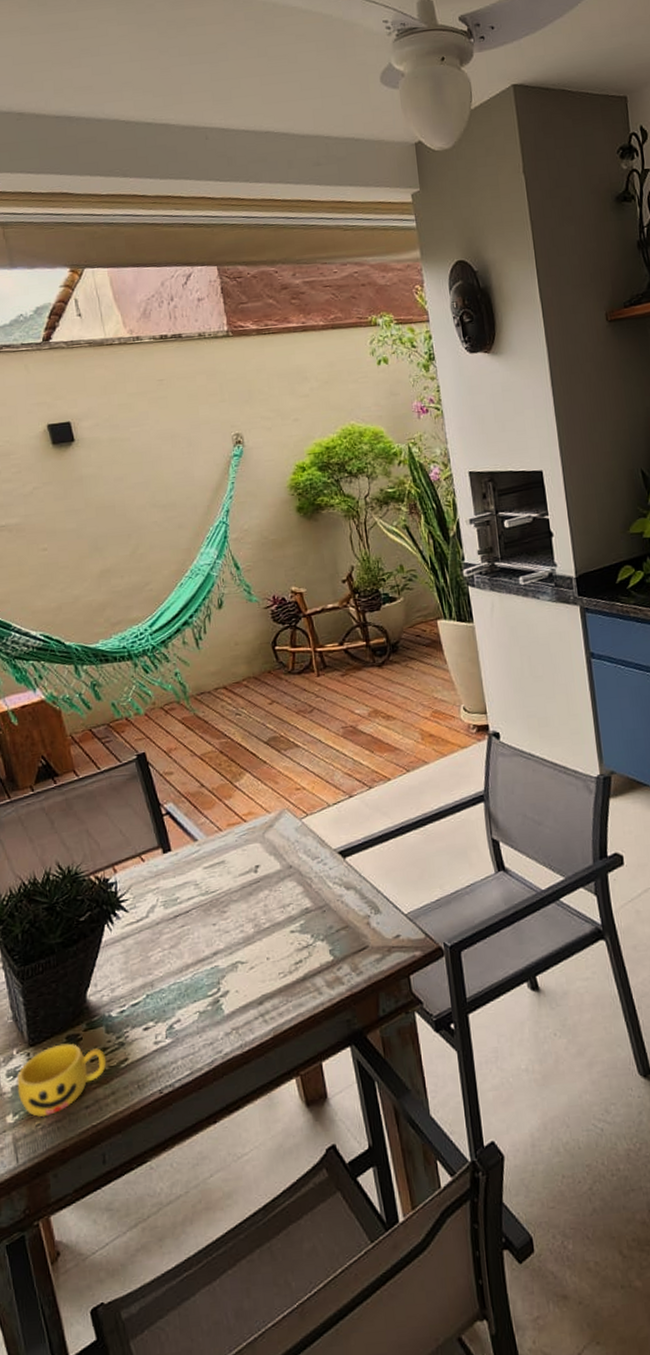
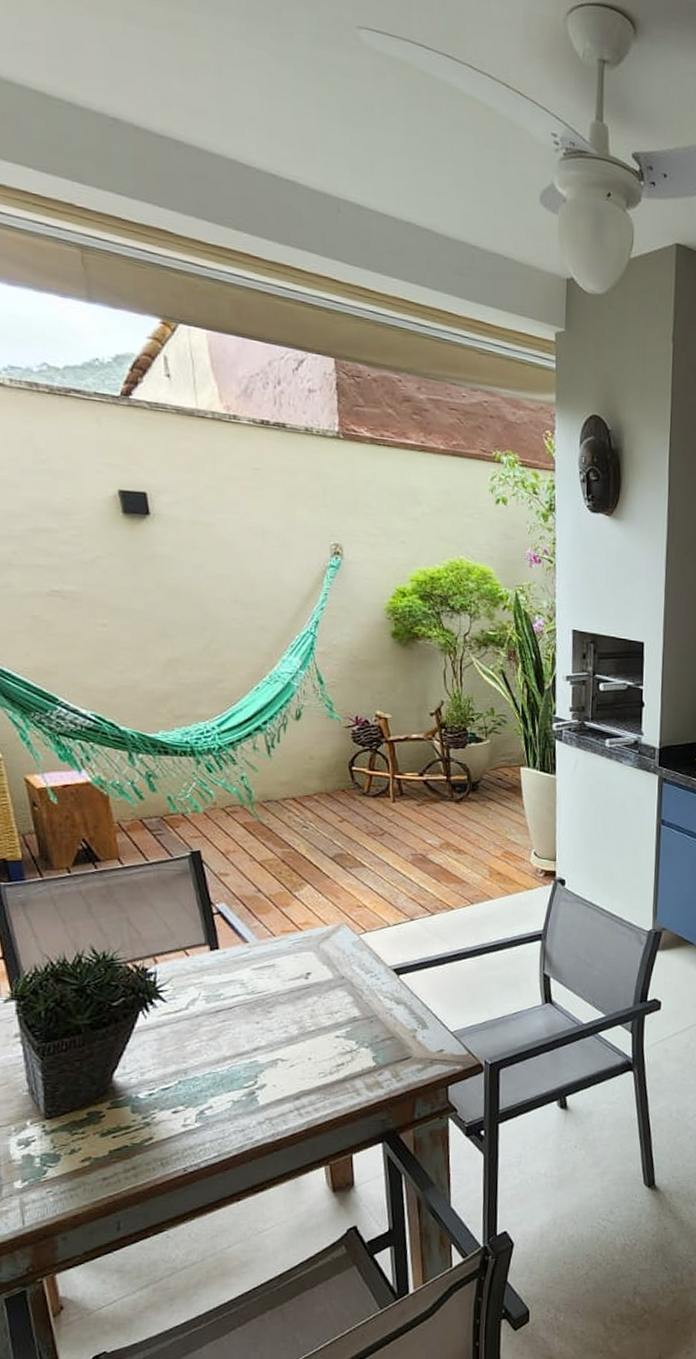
cup: present [17,1043,107,1117] -> none [28,1119,130,1185]

